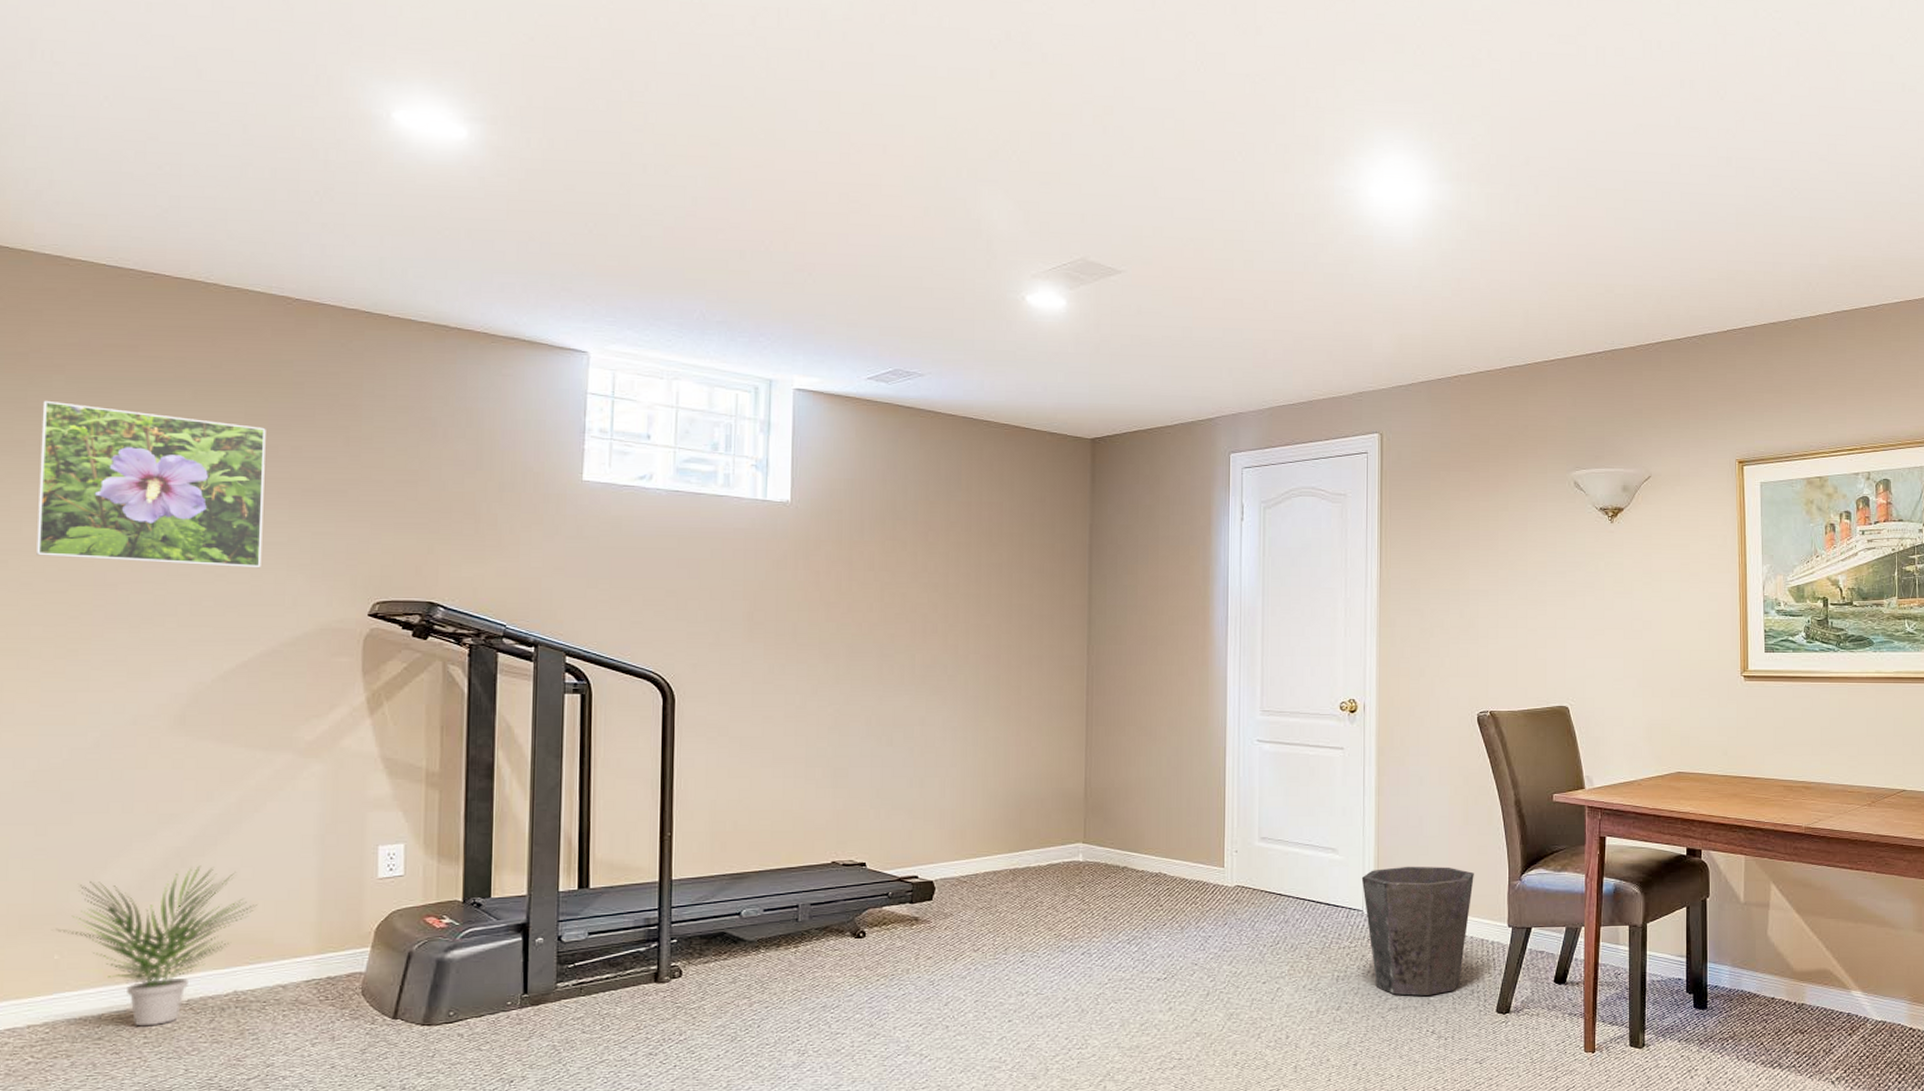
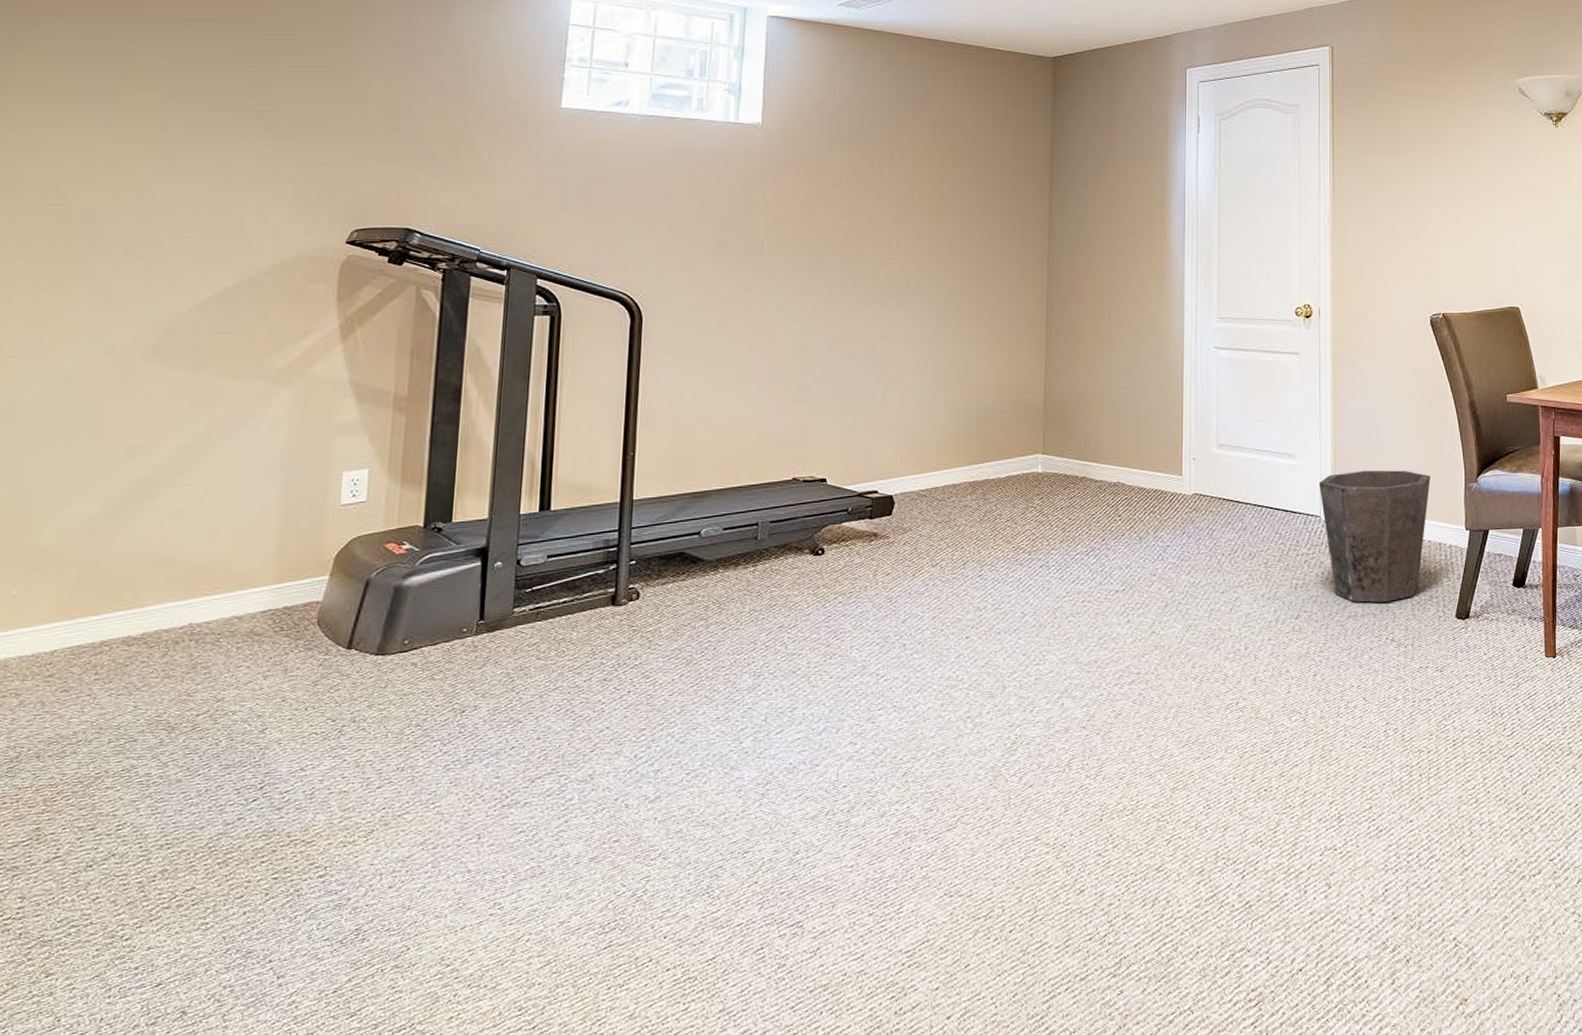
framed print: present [36,400,266,568] -> none [27,42,258,199]
potted plant: present [55,865,257,1027] -> none [15,495,218,663]

